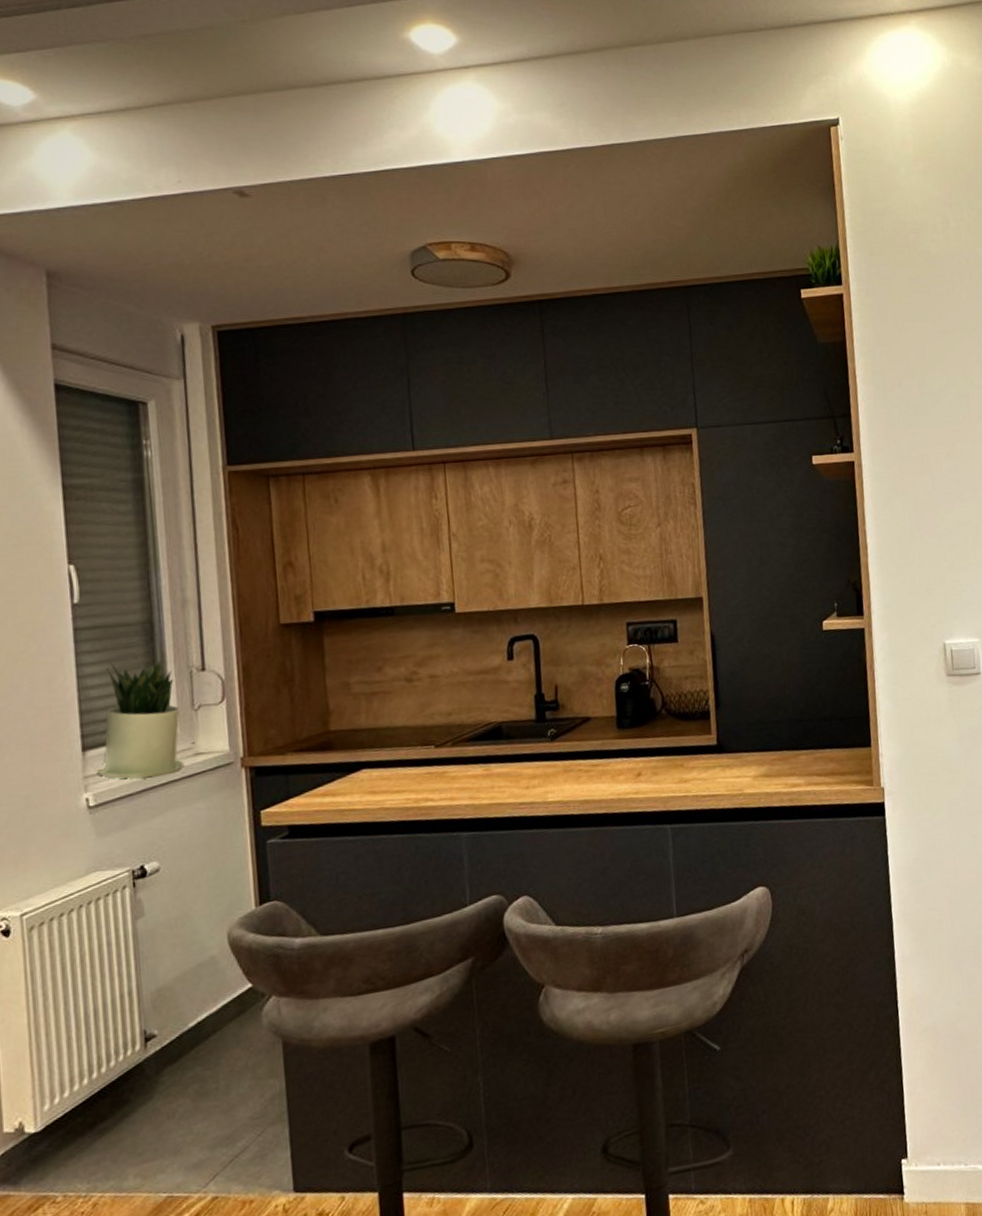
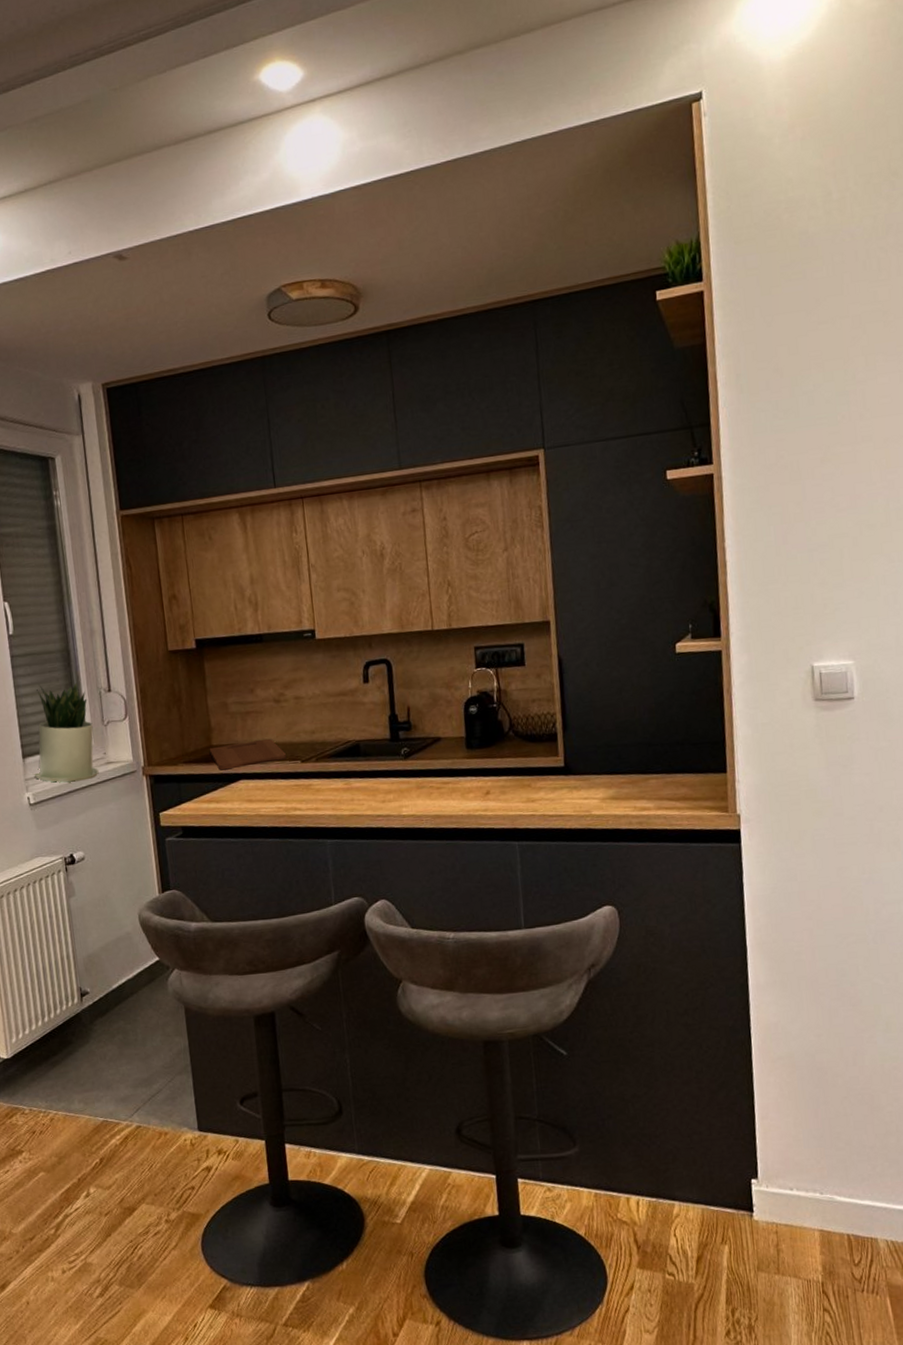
cutting board: none [325,721,419,759] -> present [209,738,287,770]

